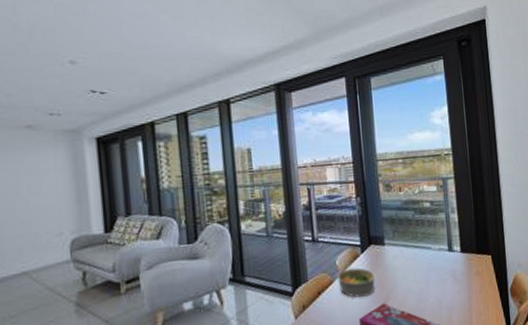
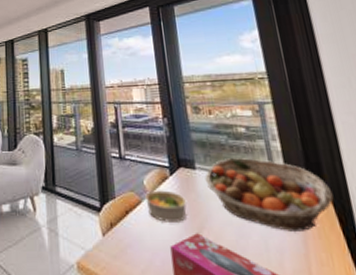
fruit basket: none [392,230,494,291] -> present [205,158,334,231]

